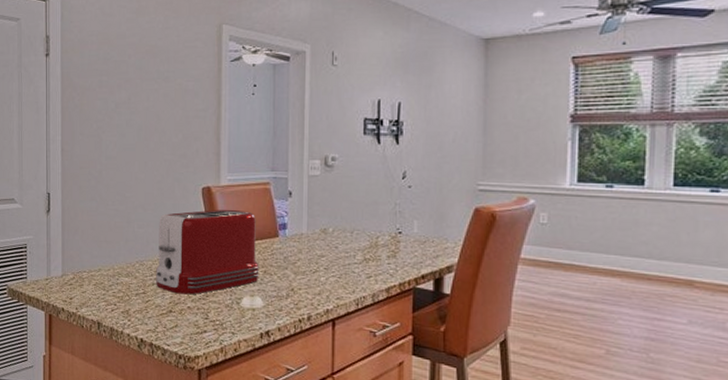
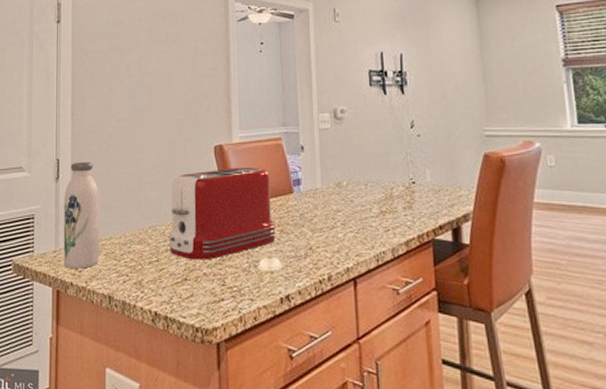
water bottle: none [55,196,88,296] -> present [63,161,99,269]

